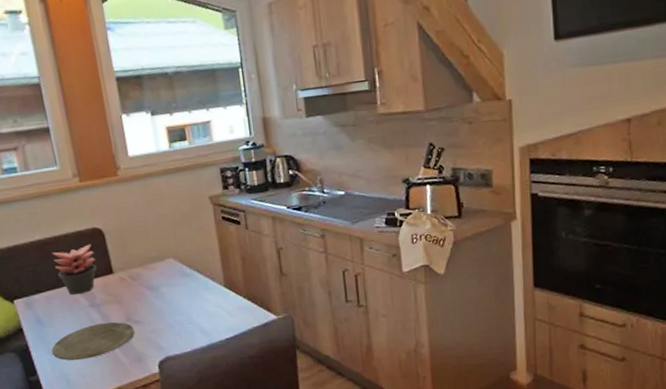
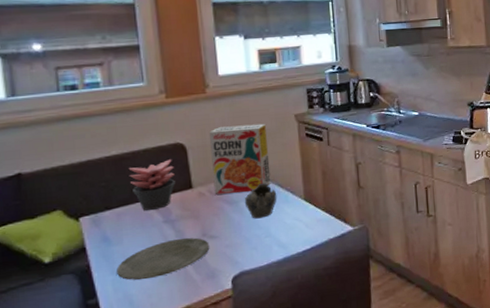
cereal box: none [124,206,190,280] -> present [208,123,271,195]
teapot: none [164,268,197,305] -> present [244,182,277,219]

